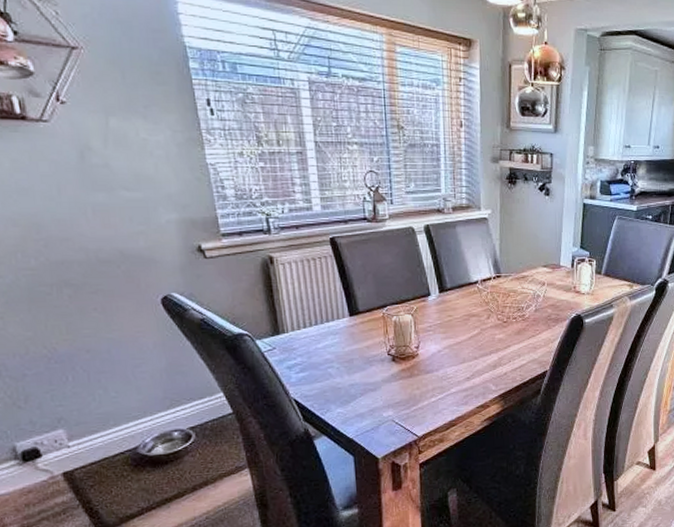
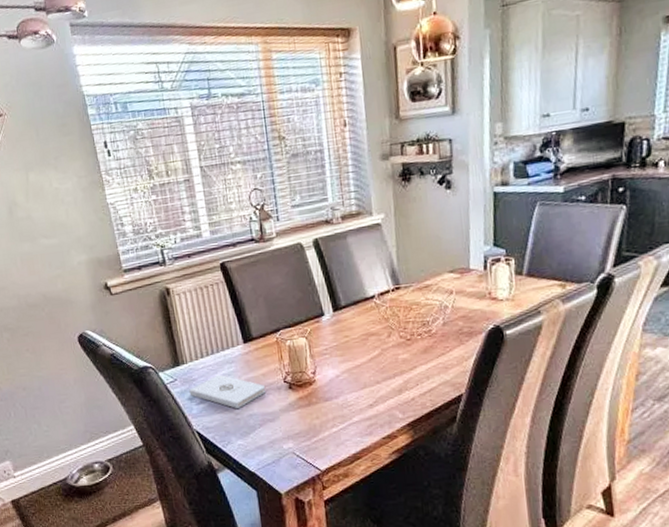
notepad: none [288,346,368,379] -> present [189,375,265,409]

